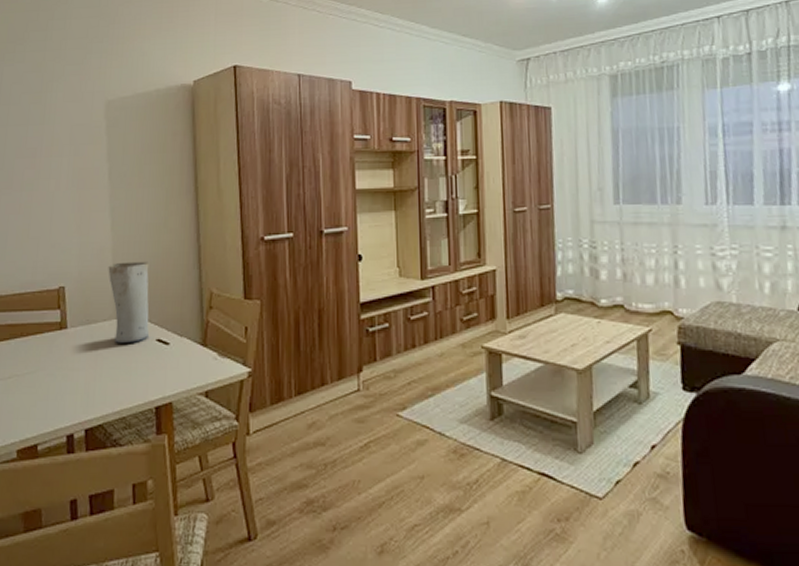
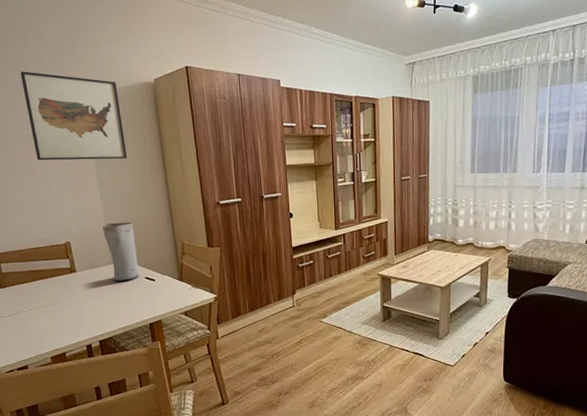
wall art: none [34,72,151,180] -> present [20,71,128,161]

